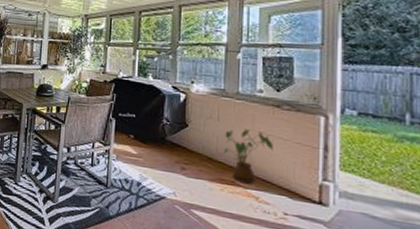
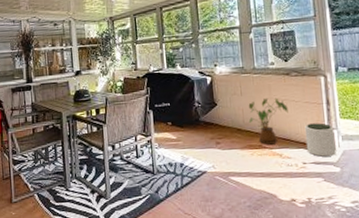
plant pot: none [290,168,330,214] -> present [304,123,336,158]

